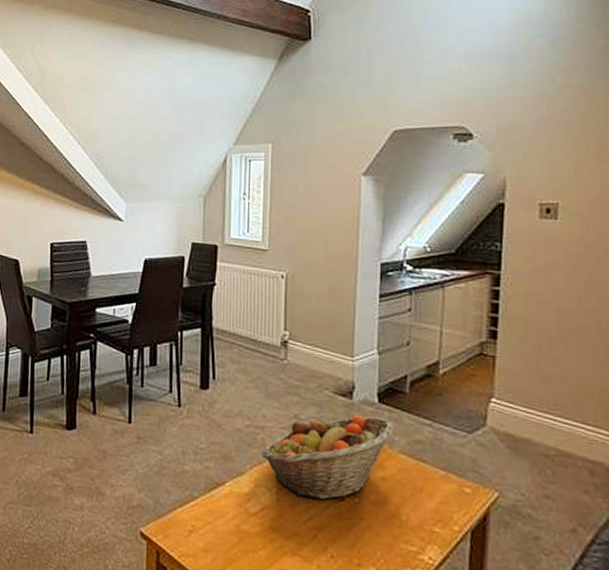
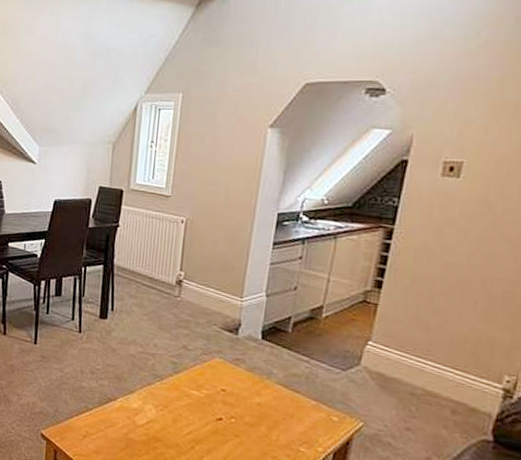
fruit basket: present [262,415,393,500] -> none [151,349,273,418]

